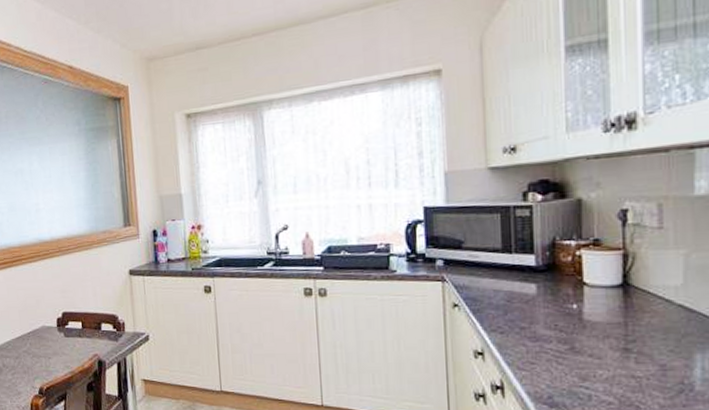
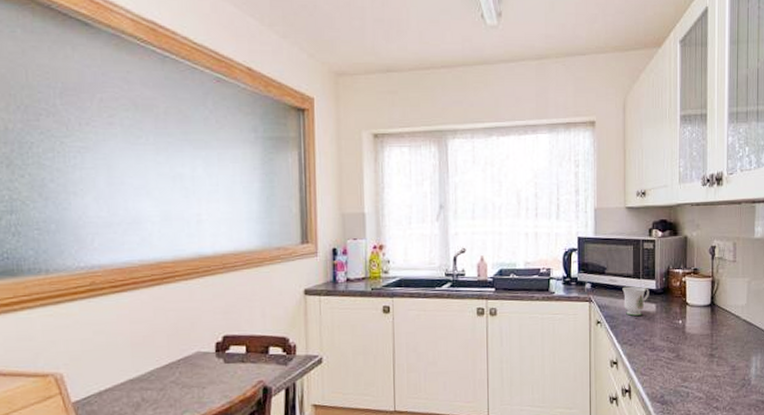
mug: none [487,262,527,299] -> present [622,286,649,317]

